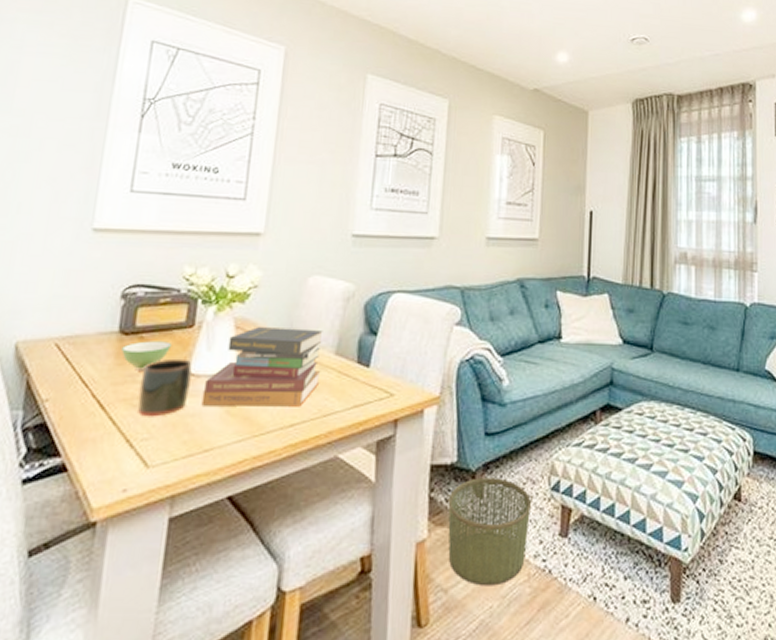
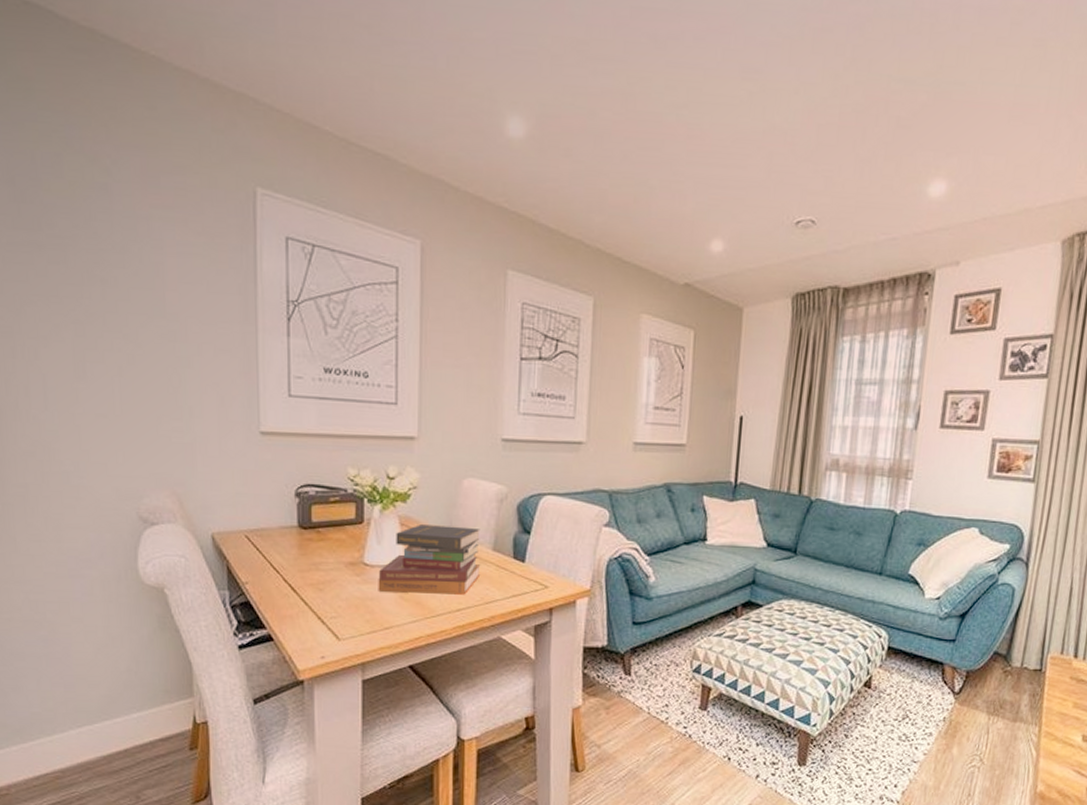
bowl: present [121,341,173,371] -> none [303,535,346,561]
mug: present [137,358,192,416] -> none [323,550,366,598]
basket: present [446,478,534,586] -> none [598,659,677,745]

